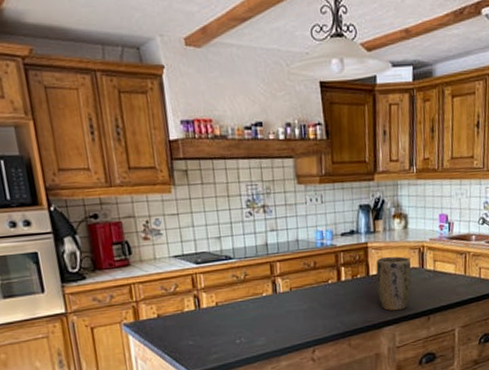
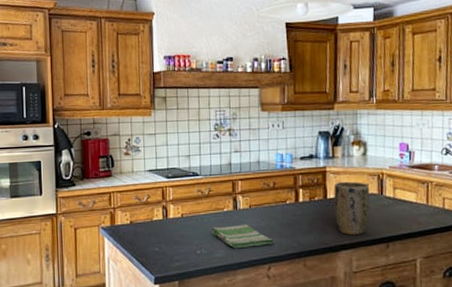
dish towel: none [250,307,318,335] -> present [211,224,274,249]

